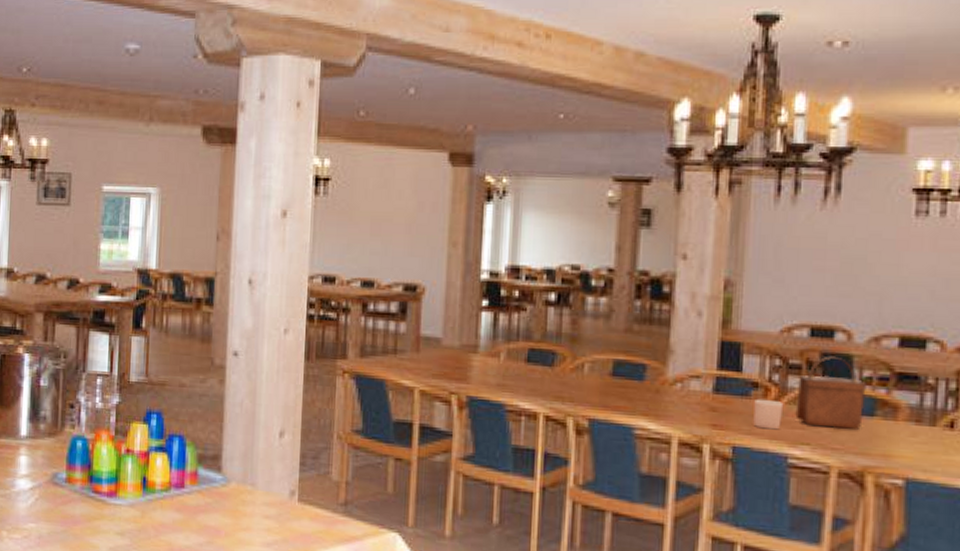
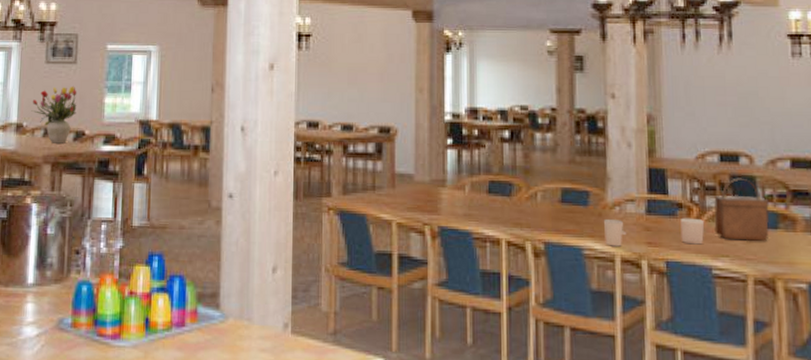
flower arrangement: none [22,229,71,292] -> present [31,86,77,144]
cup: none [660,396,689,428] -> present [603,218,627,247]

